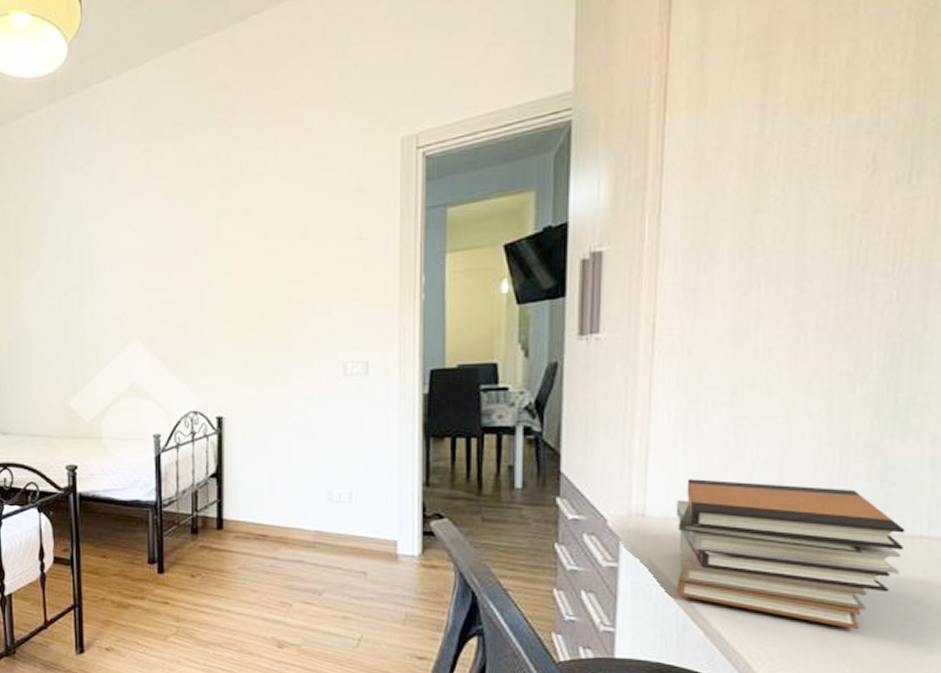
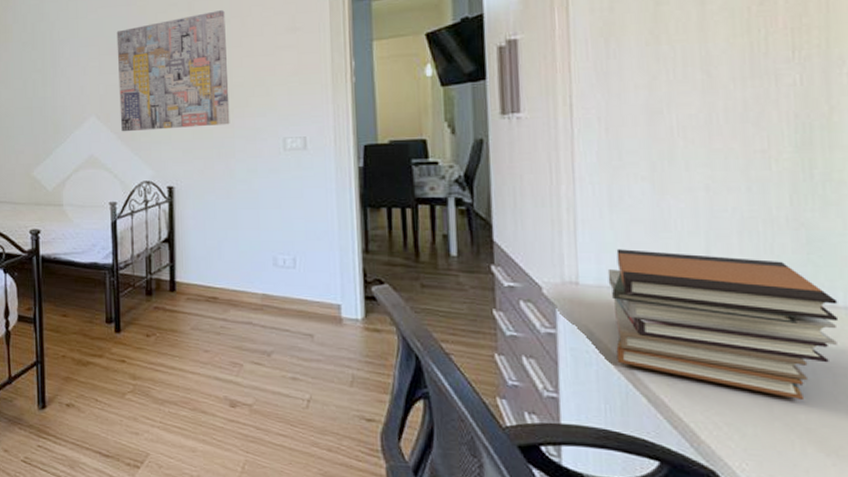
wall art: none [162,217,286,357] -> present [116,9,230,132]

